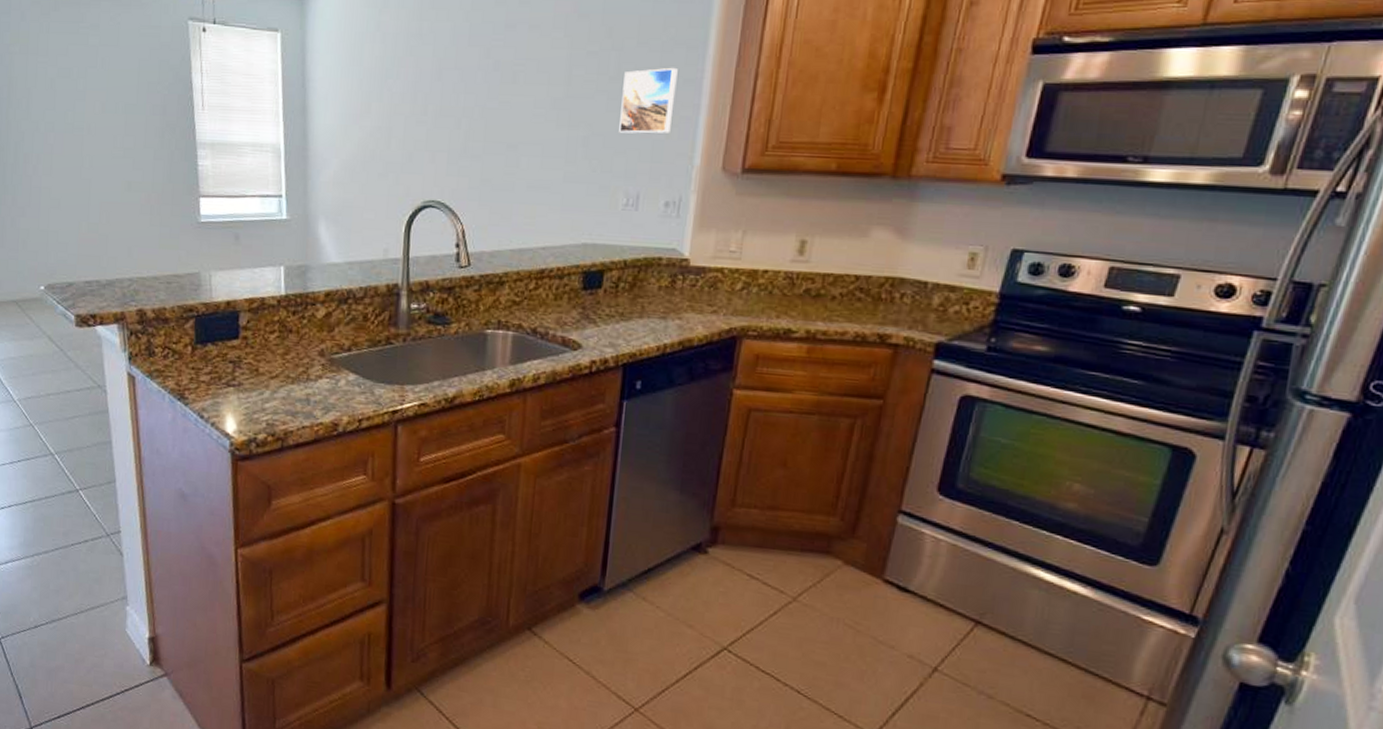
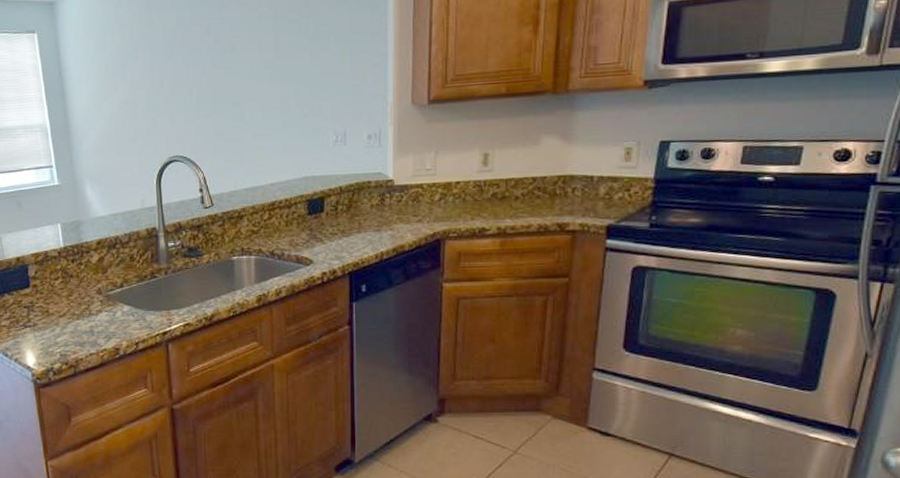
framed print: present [619,67,678,134] -> none [322,24,366,83]

